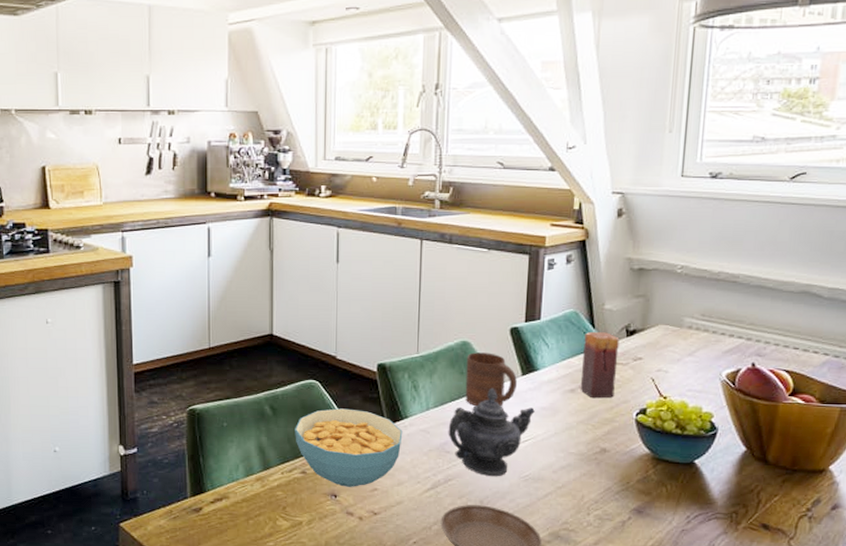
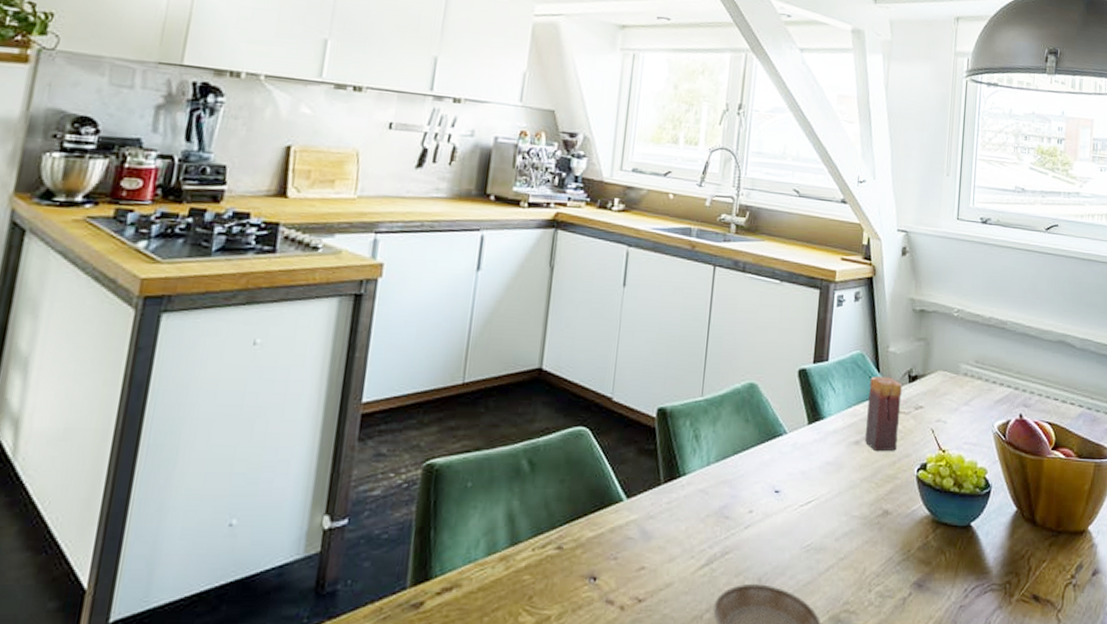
cereal bowl: present [295,408,403,487] -> none [554,463,679,566]
teapot: present [448,387,535,477] -> none [728,438,820,548]
cup: present [465,352,517,407] -> none [748,396,803,461]

